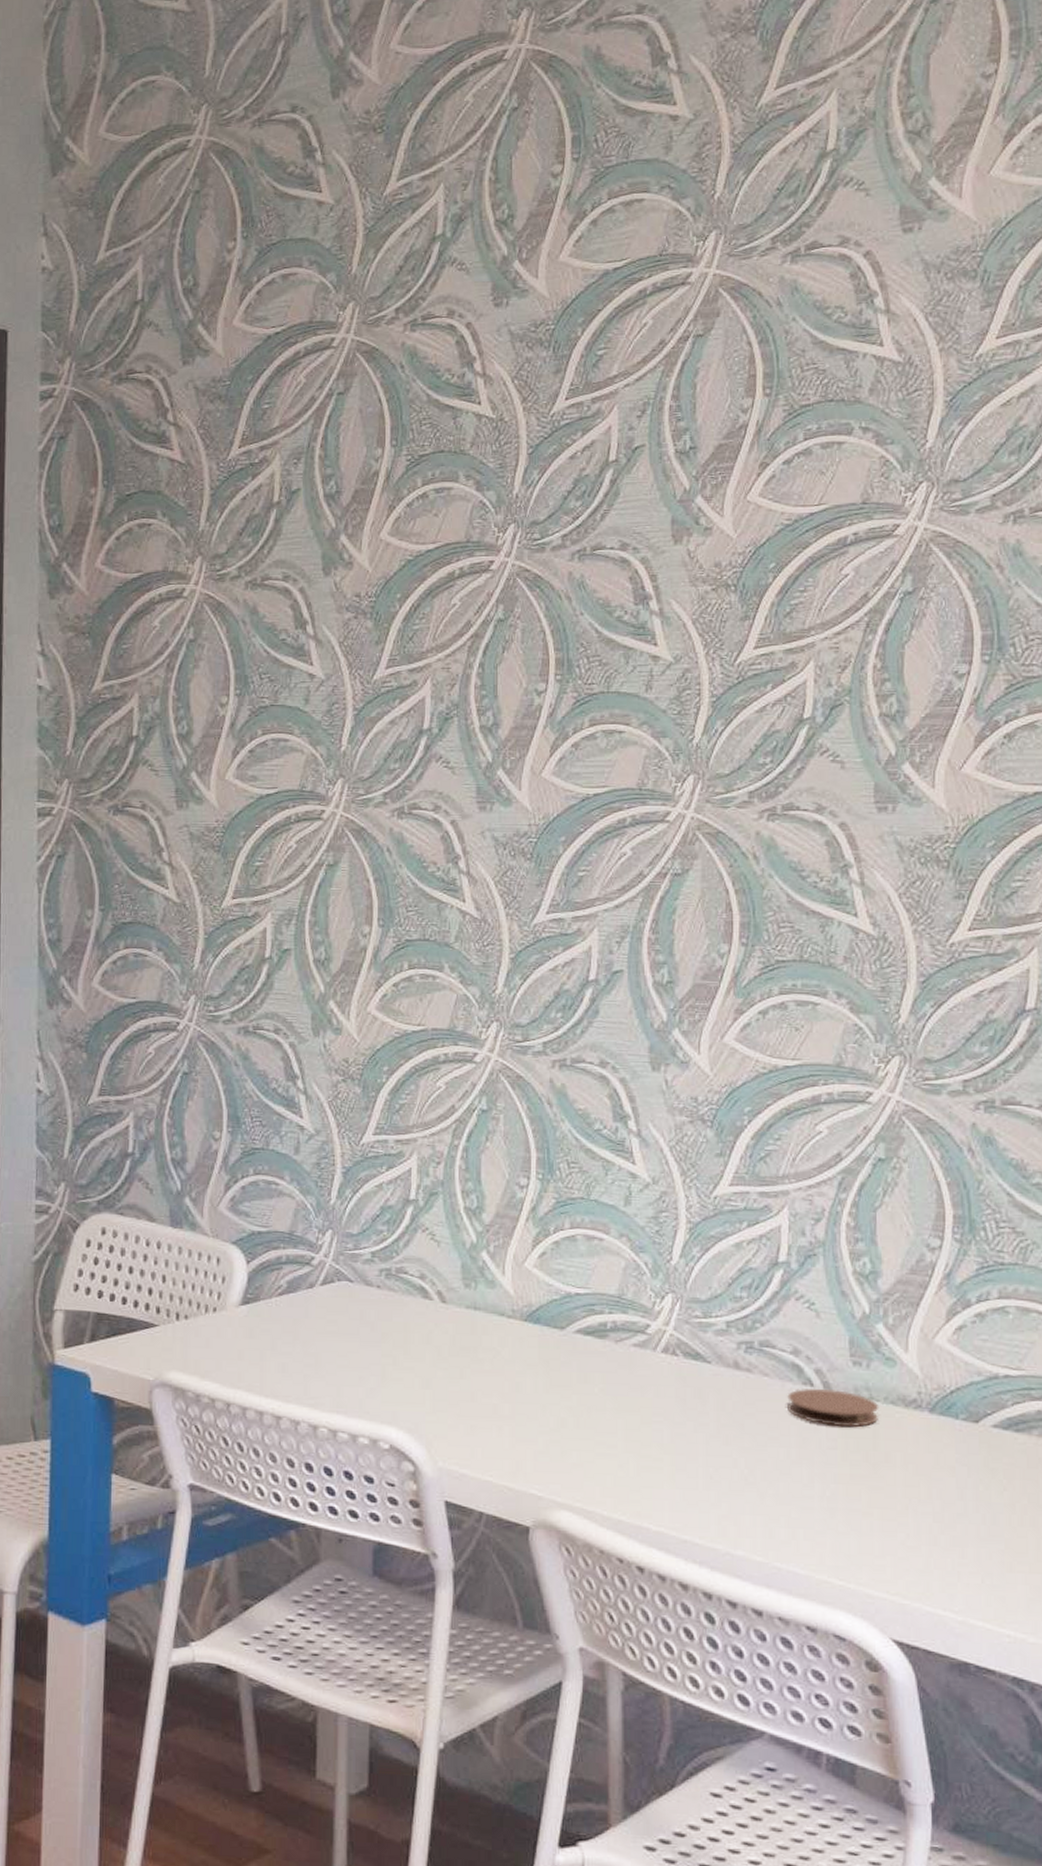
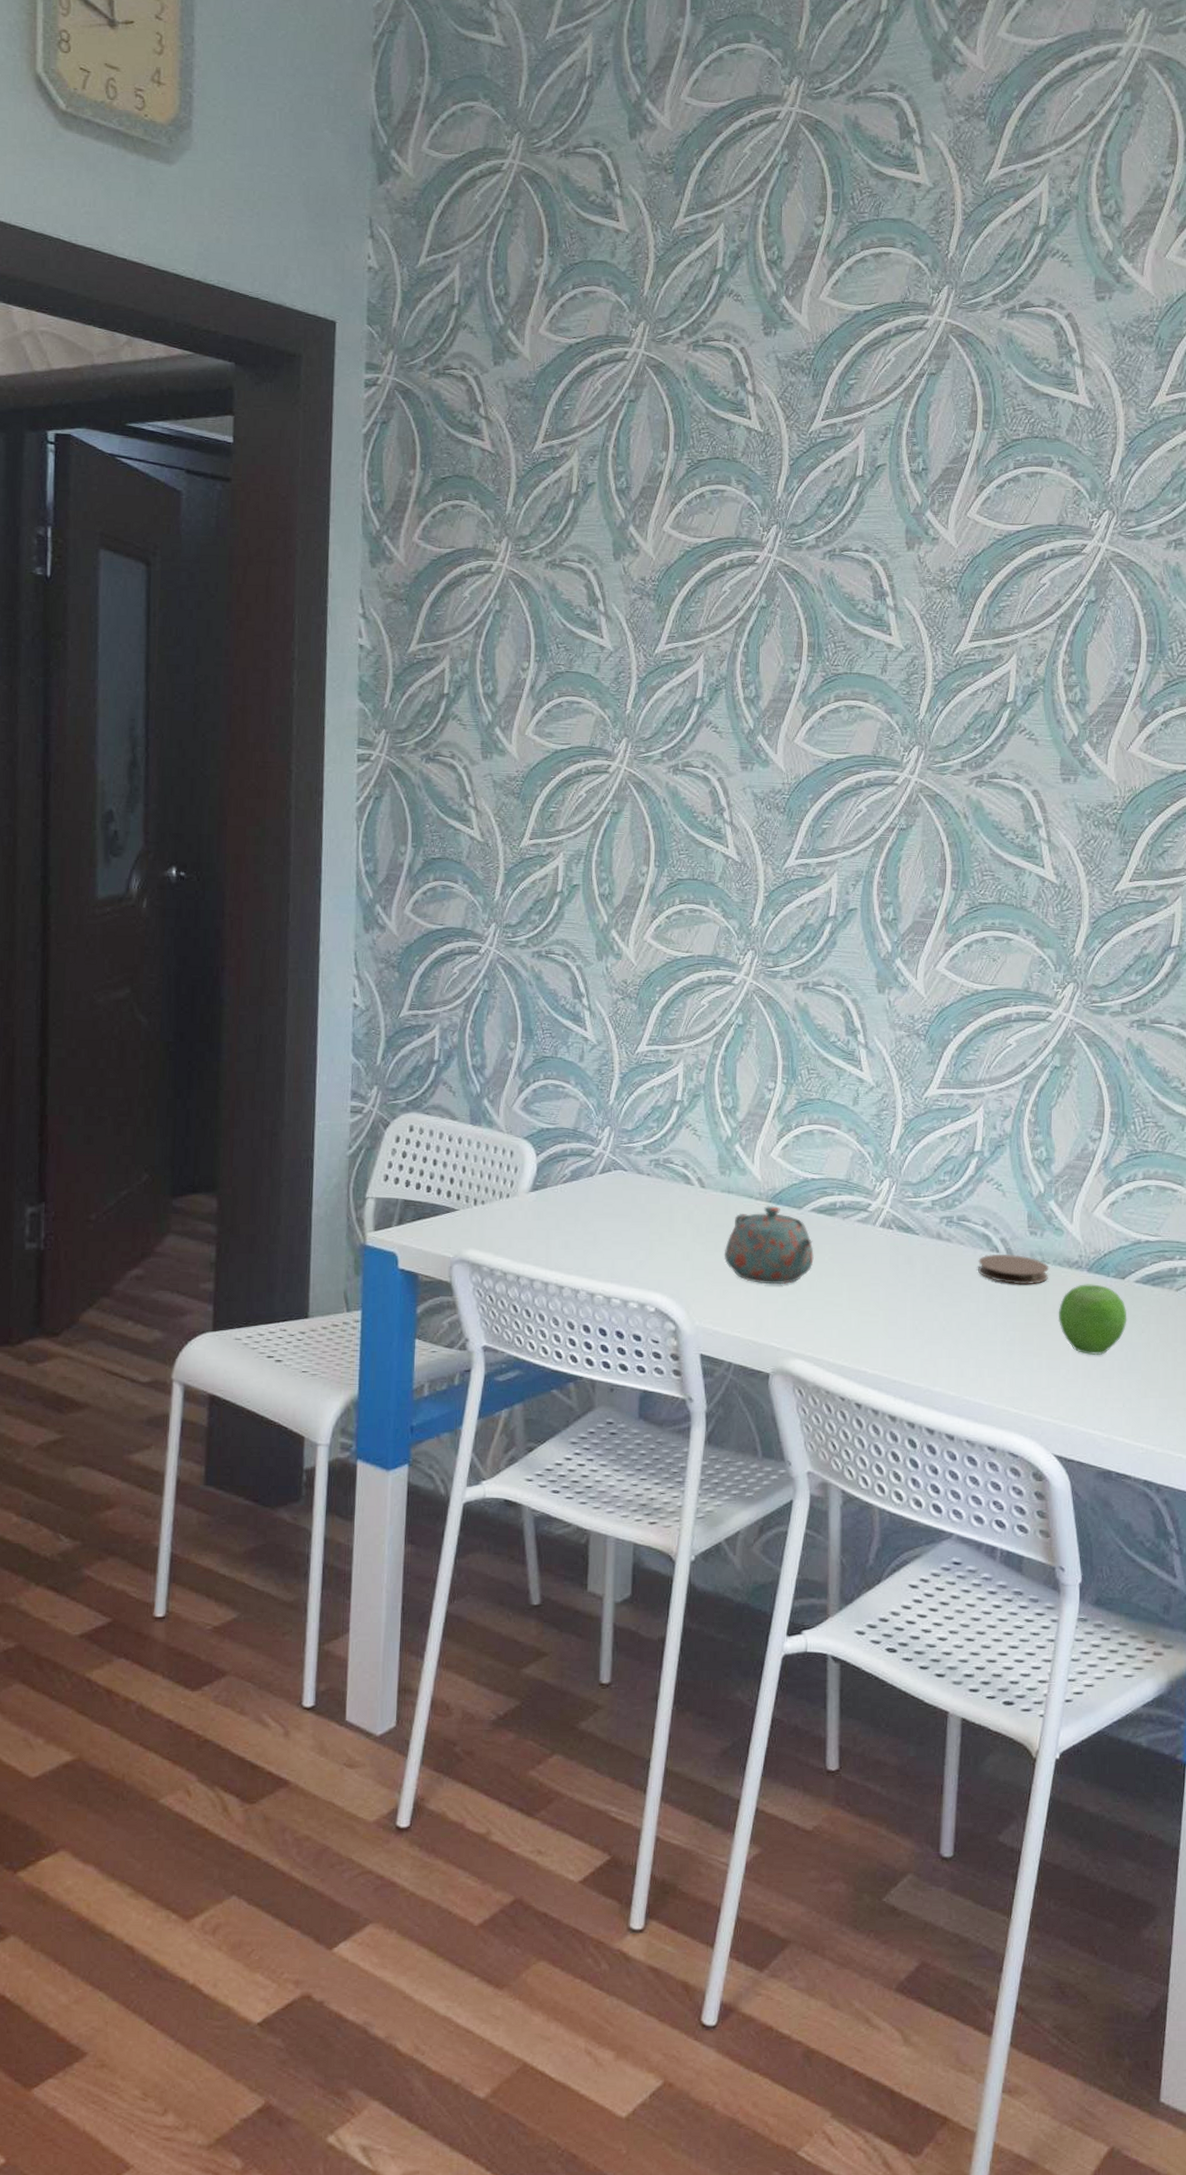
teapot: none [470,1324,581,1420] -> present [724,1205,814,1285]
fruit: none [892,1427,984,1517] -> present [1058,1284,1127,1355]

